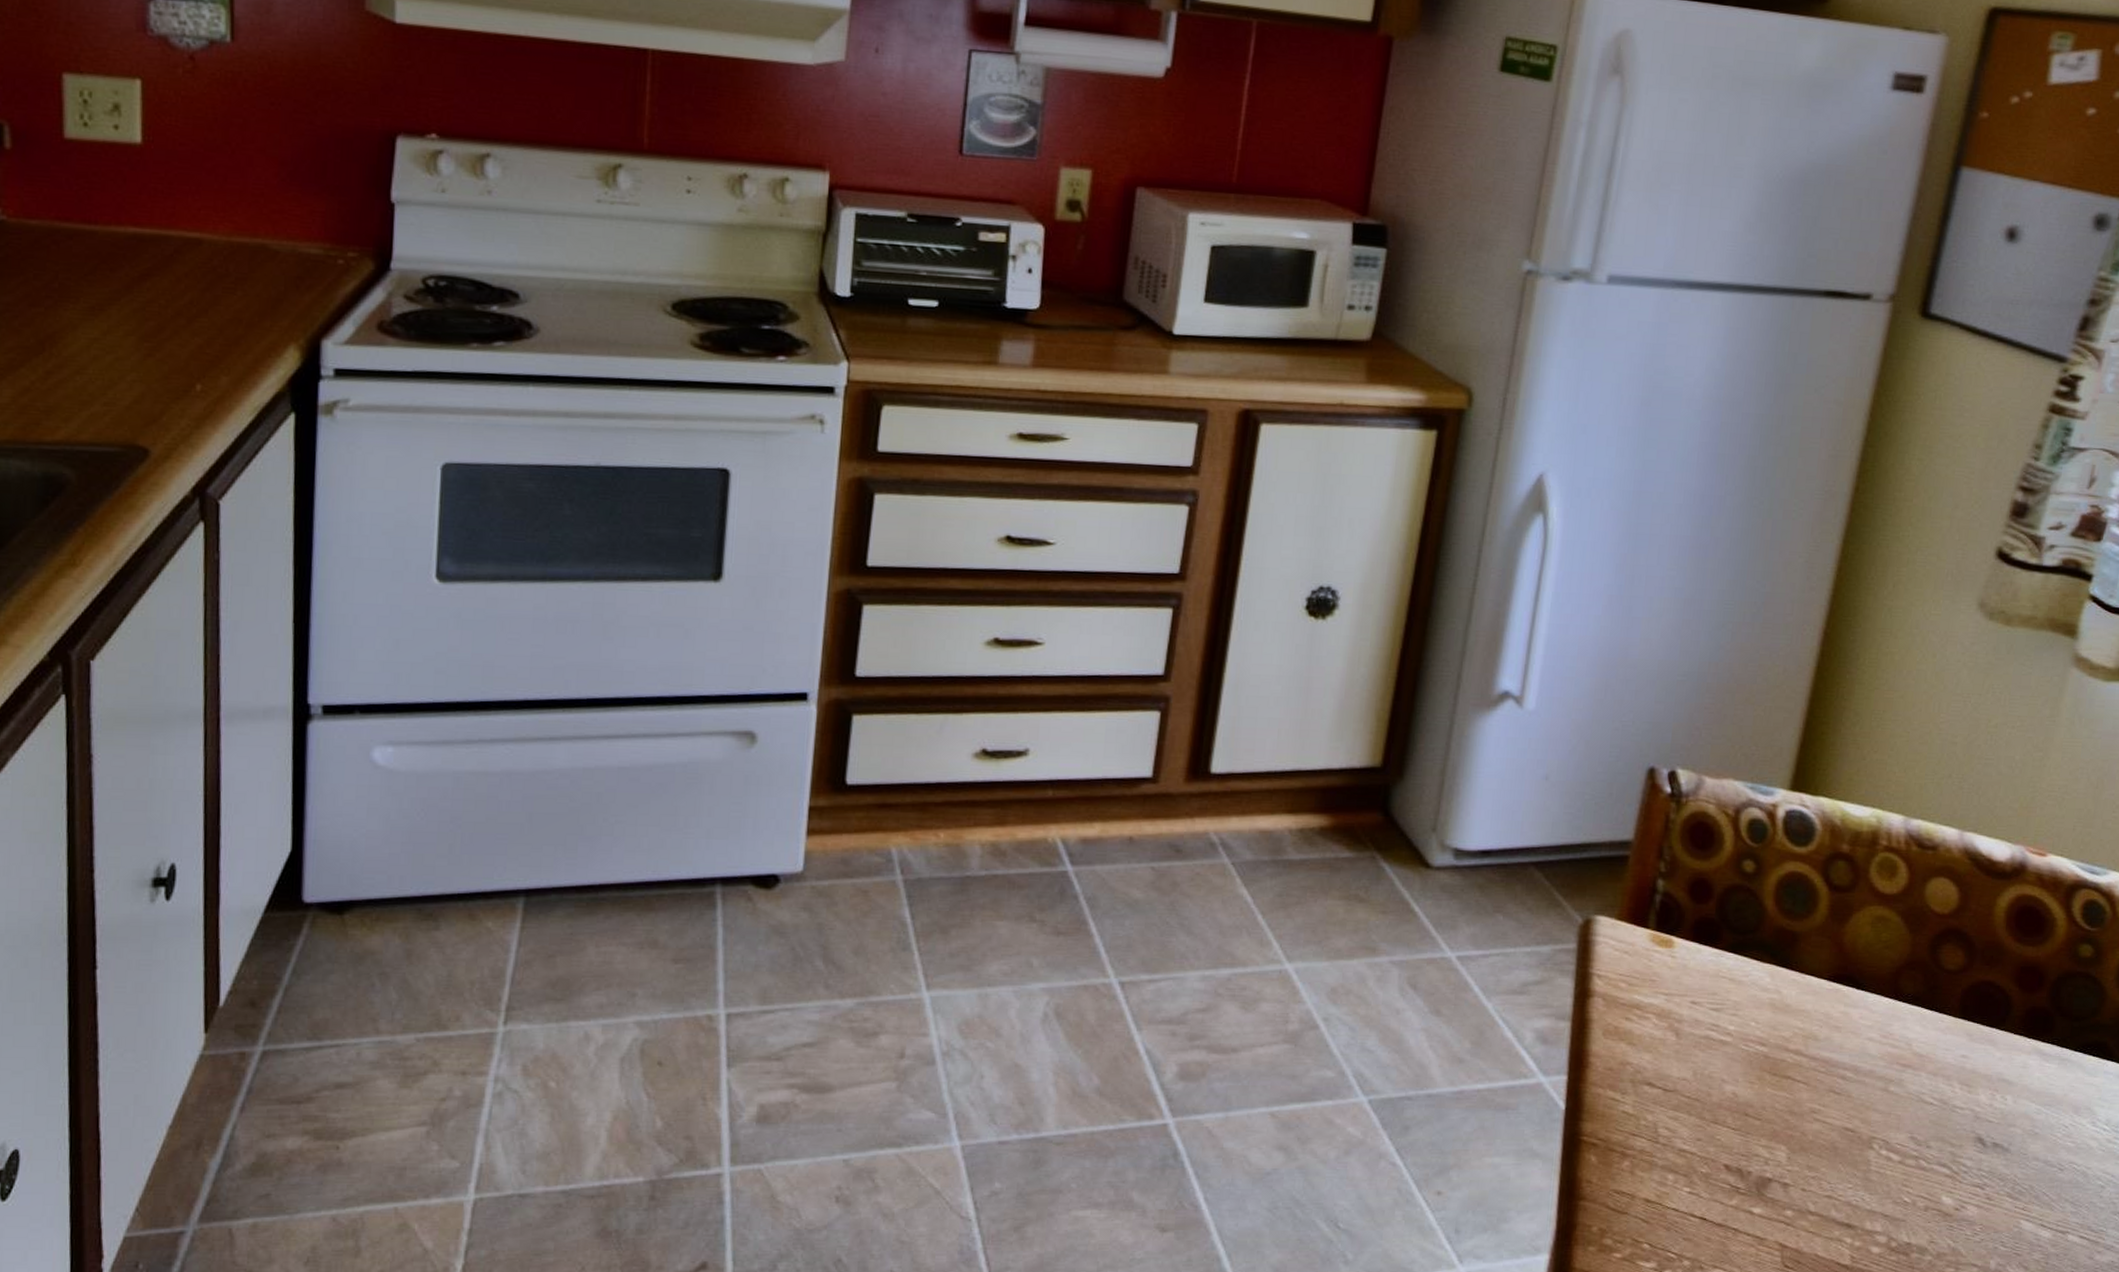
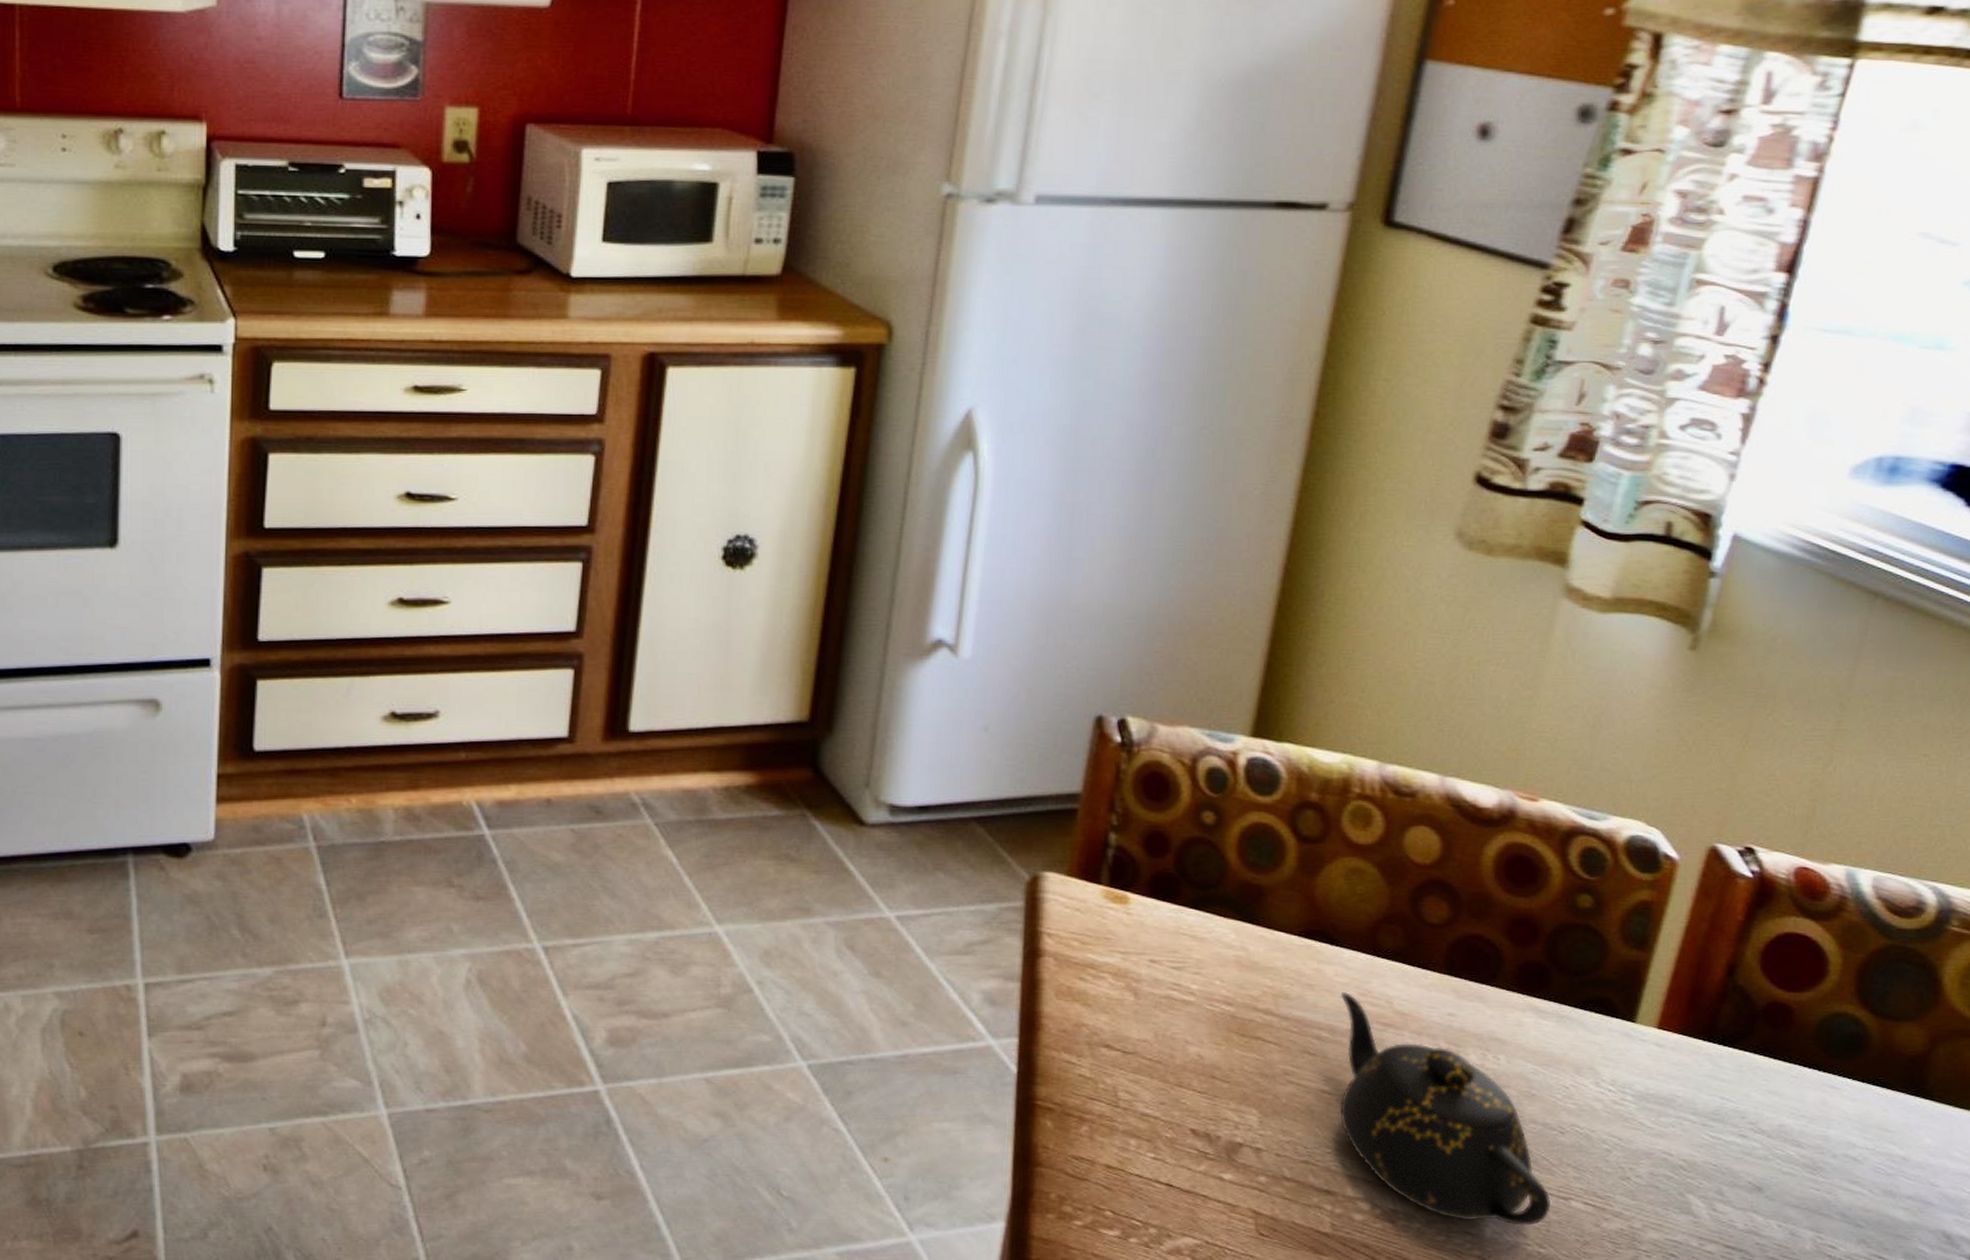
teapot: none [1861,1033,2051,1259] -> present [1340,991,1552,1226]

